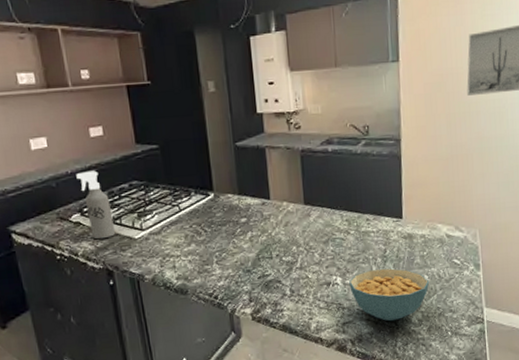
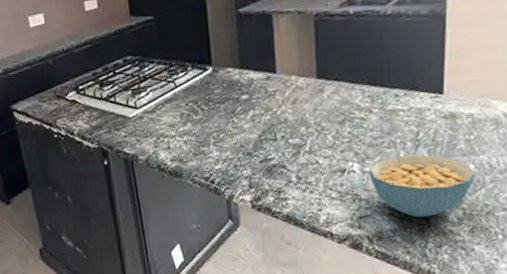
spray bottle: present [76,170,116,240] -> none [71,46,110,118]

